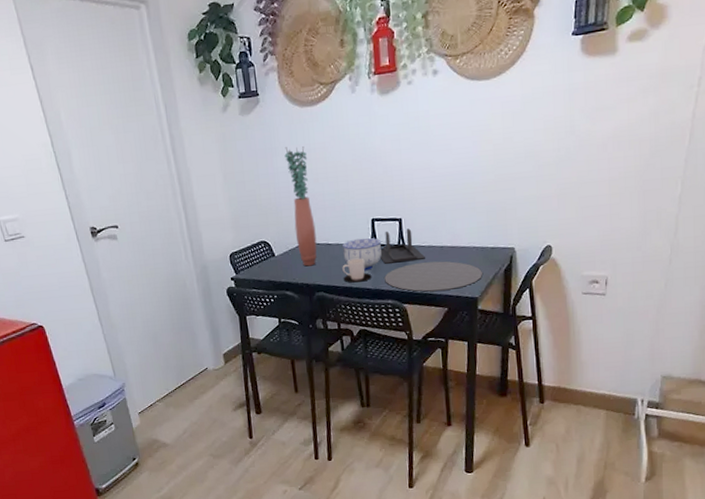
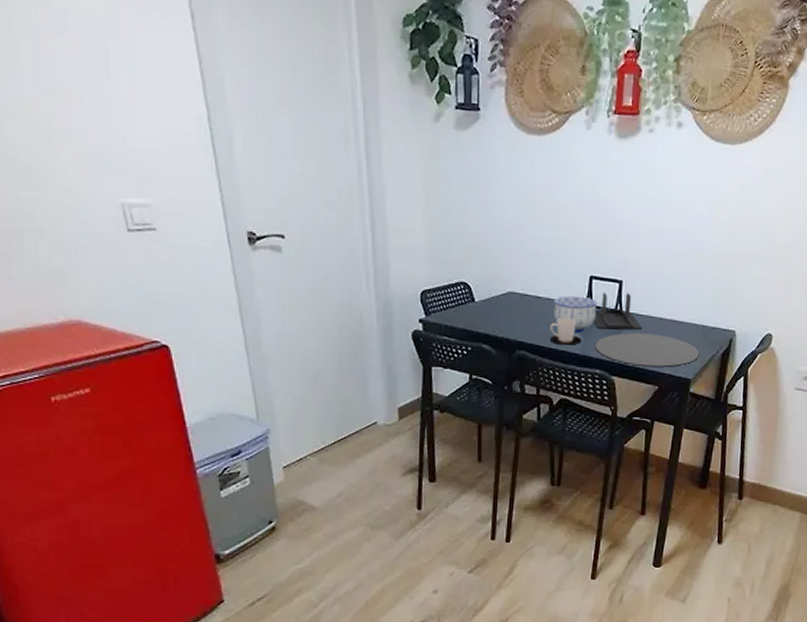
vase: present [284,146,317,267] -> none [501,177,527,319]

